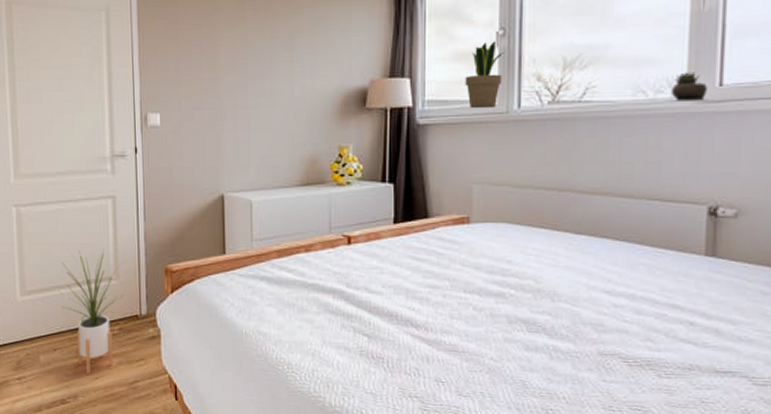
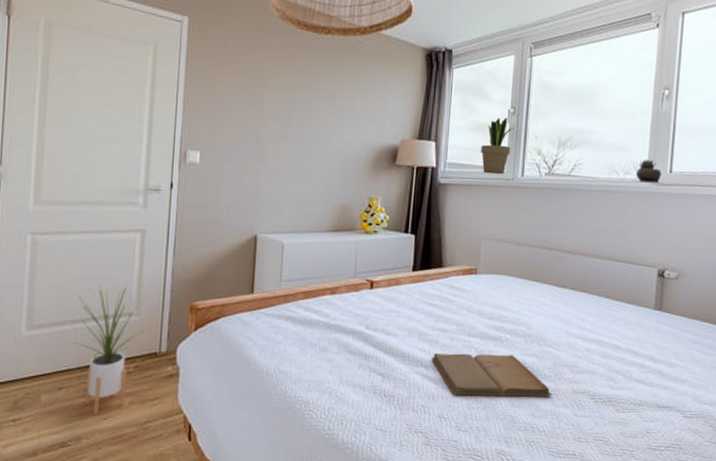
book: none [422,311,573,359] -> present [431,352,553,396]

